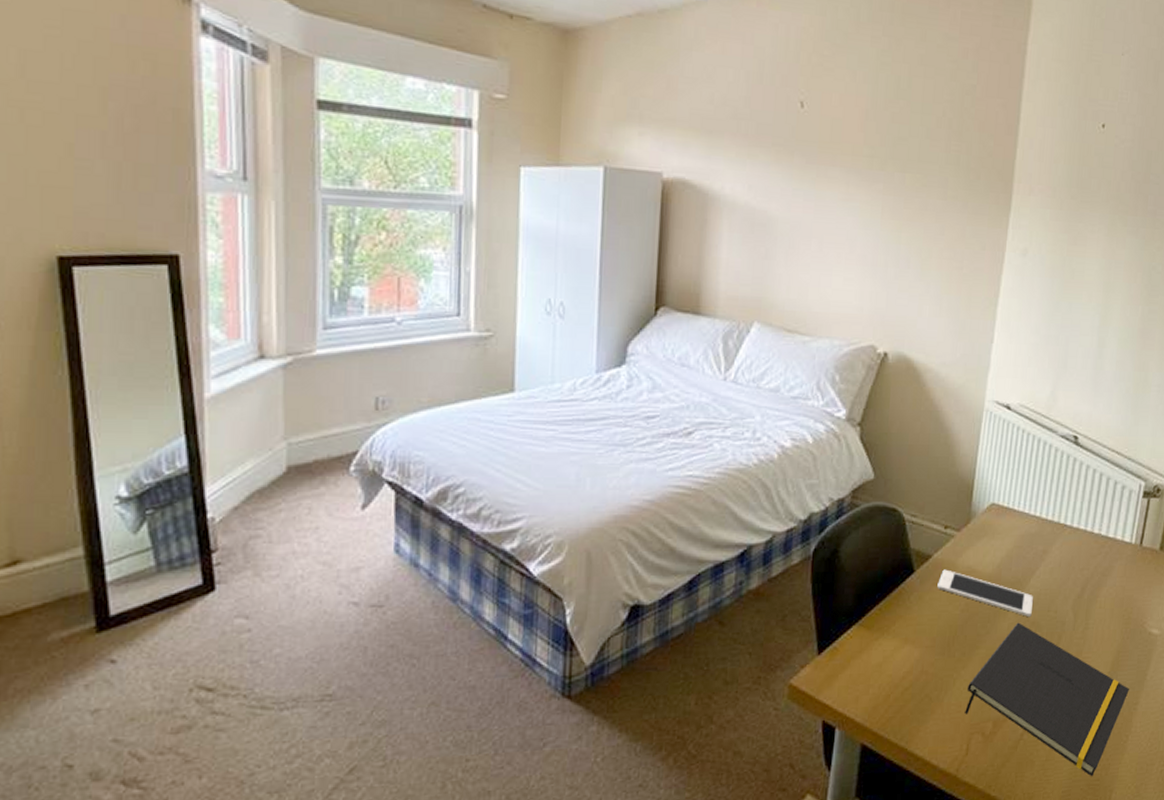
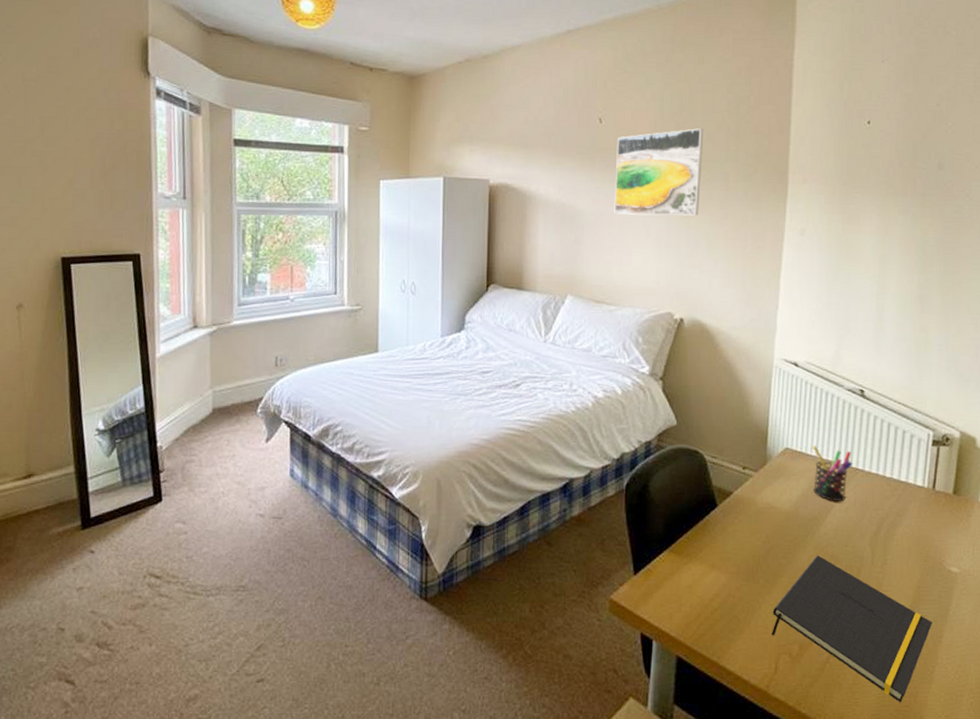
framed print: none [813,121,922,229] -> present [614,128,703,216]
cell phone: present [937,569,1033,617] -> none [739,505,830,550]
pen holder: none [1018,499,1061,562] -> present [812,445,853,501]

